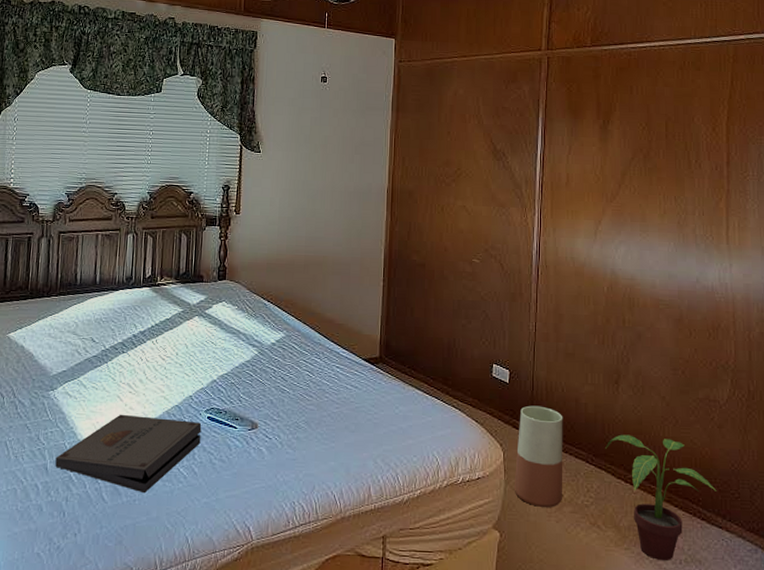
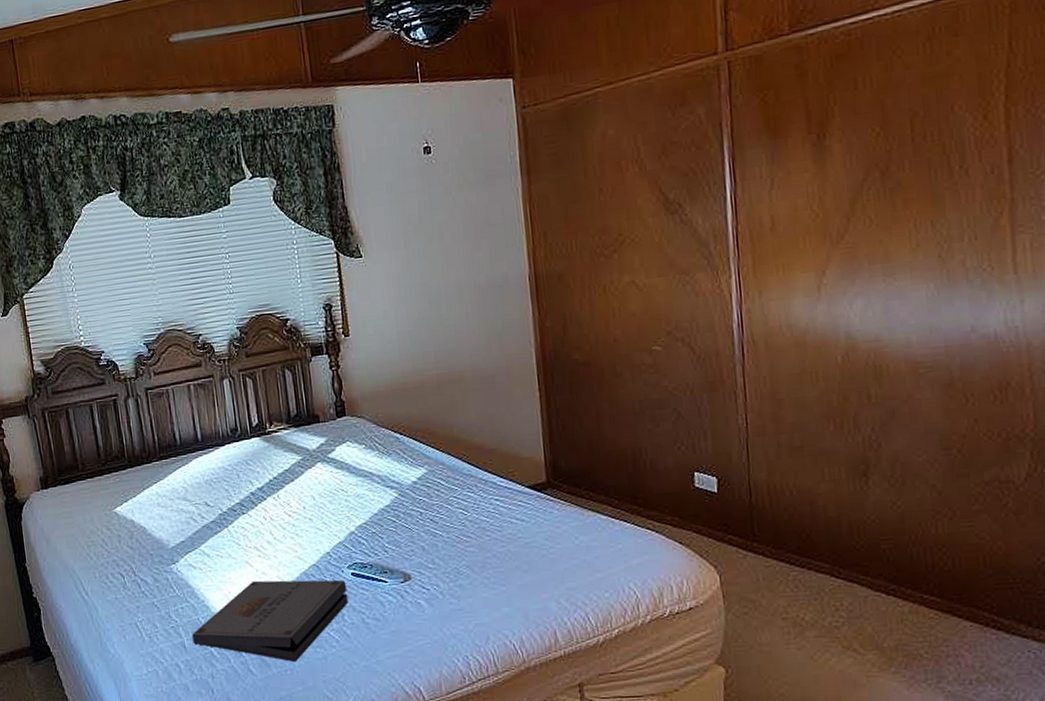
vase: present [514,405,563,507] -> none [736,515,803,634]
potted plant: present [605,434,717,561] -> none [856,536,1017,683]

